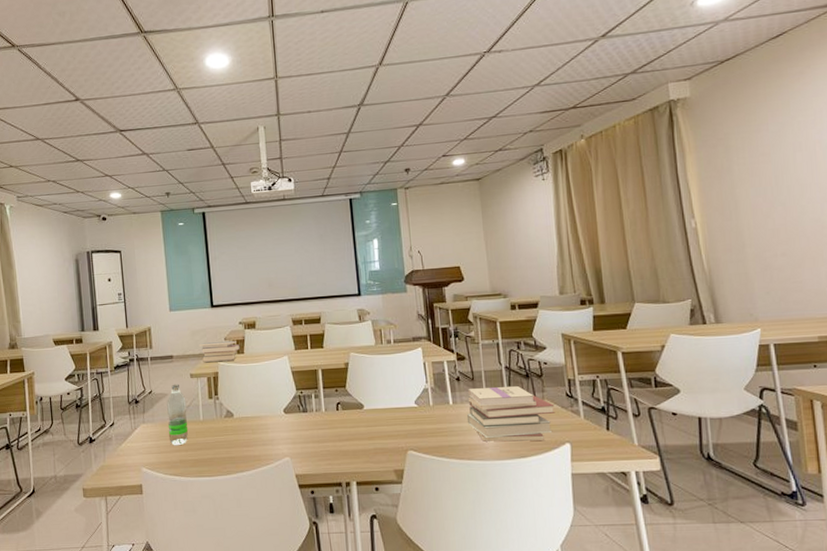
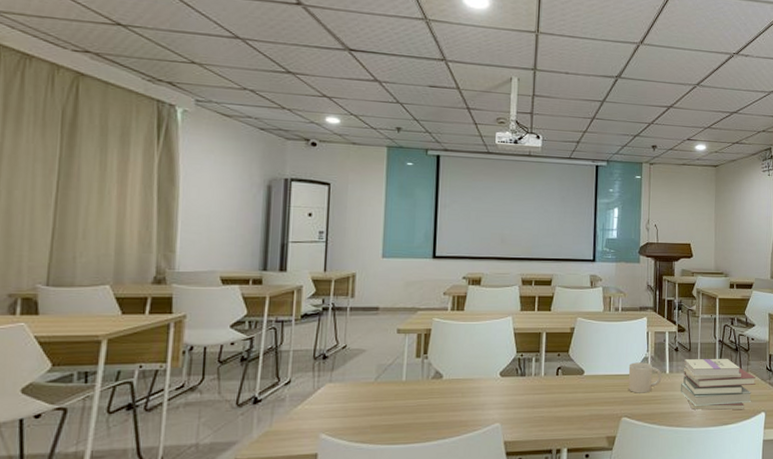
bottle: present [167,384,189,446] -> none [360,339,388,409]
books: present [199,341,240,363] -> none [413,296,461,318]
mug: none [408,394,446,426] -> present [627,362,662,393]

